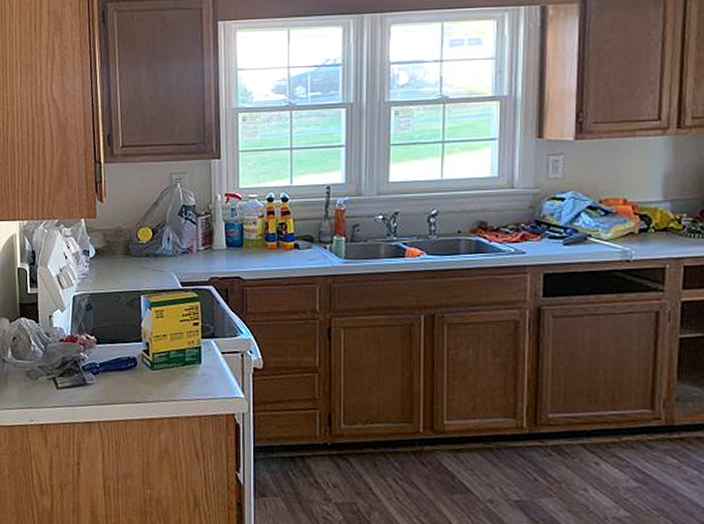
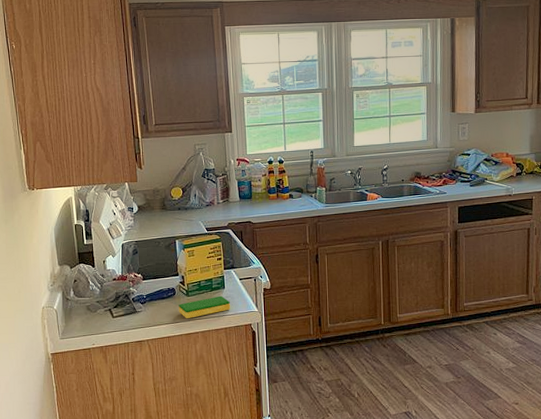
dish sponge: none [140,372,208,399] -> present [178,296,231,318]

